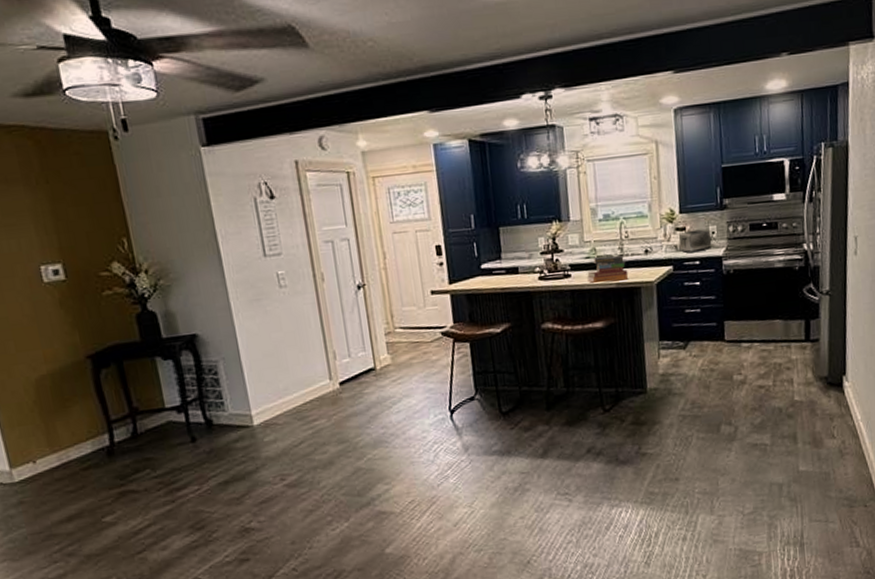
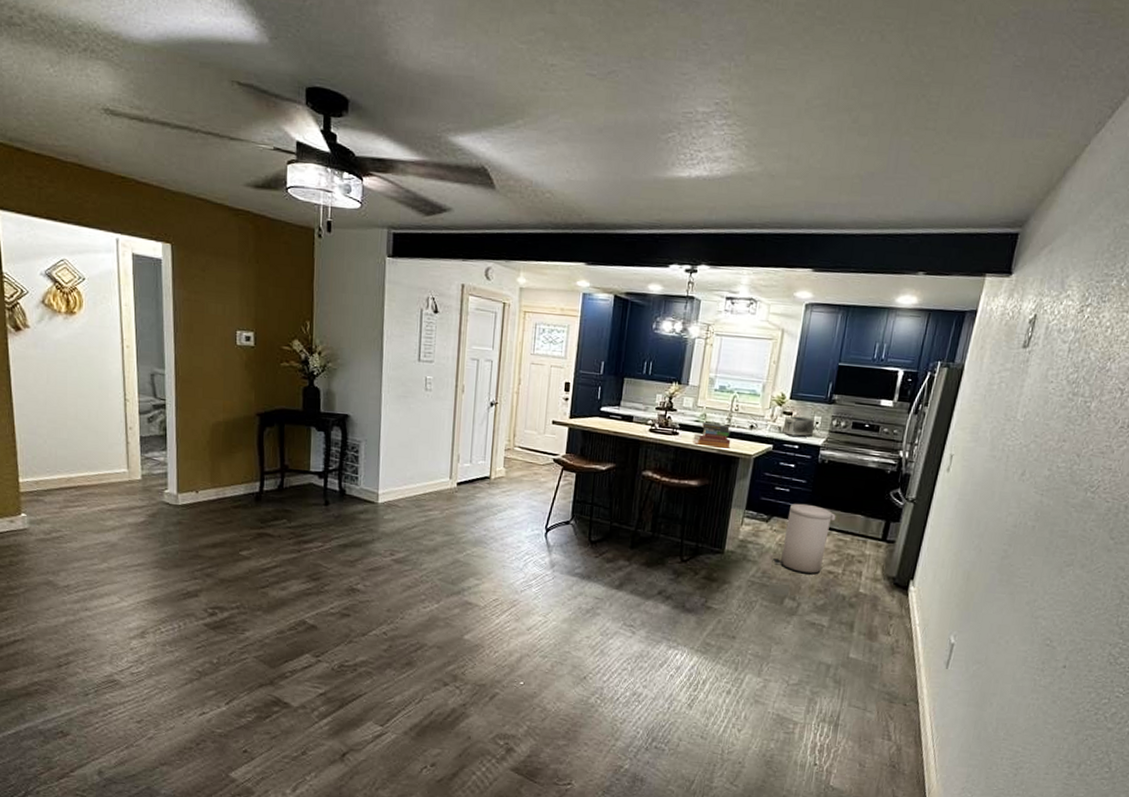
pedal bin: none [698,320,754,396] -> present [772,503,836,575]

